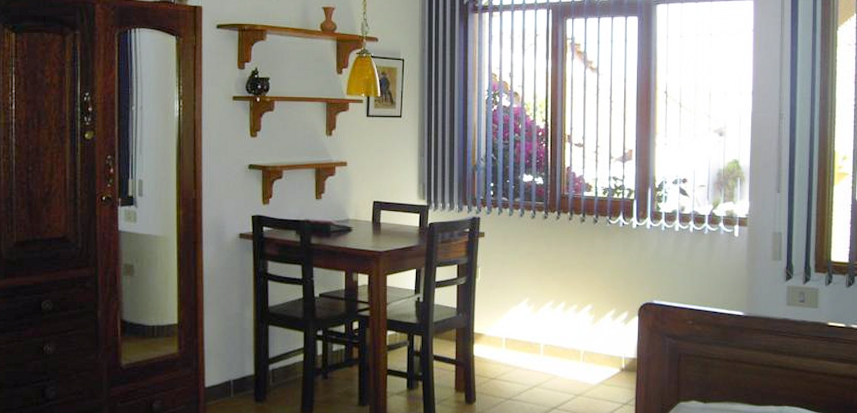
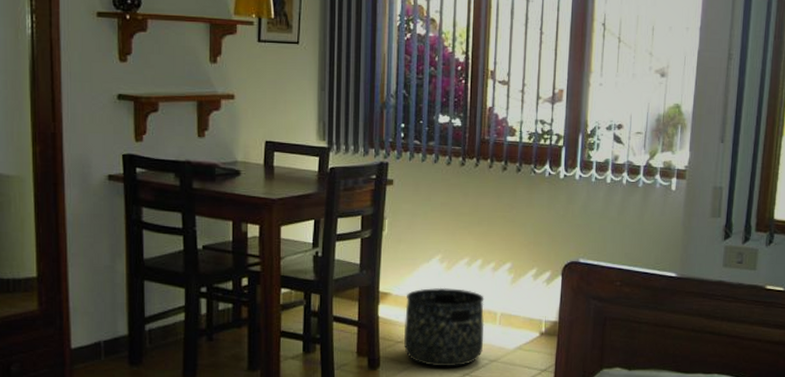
basket: none [497,328,570,401] -> present [404,287,485,367]

